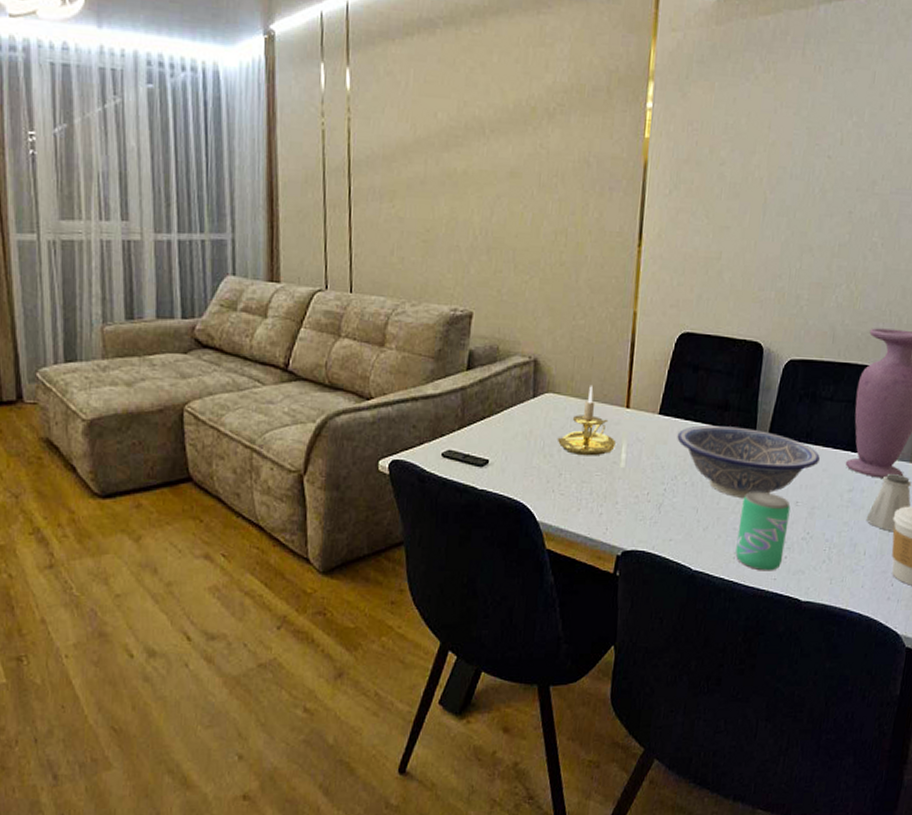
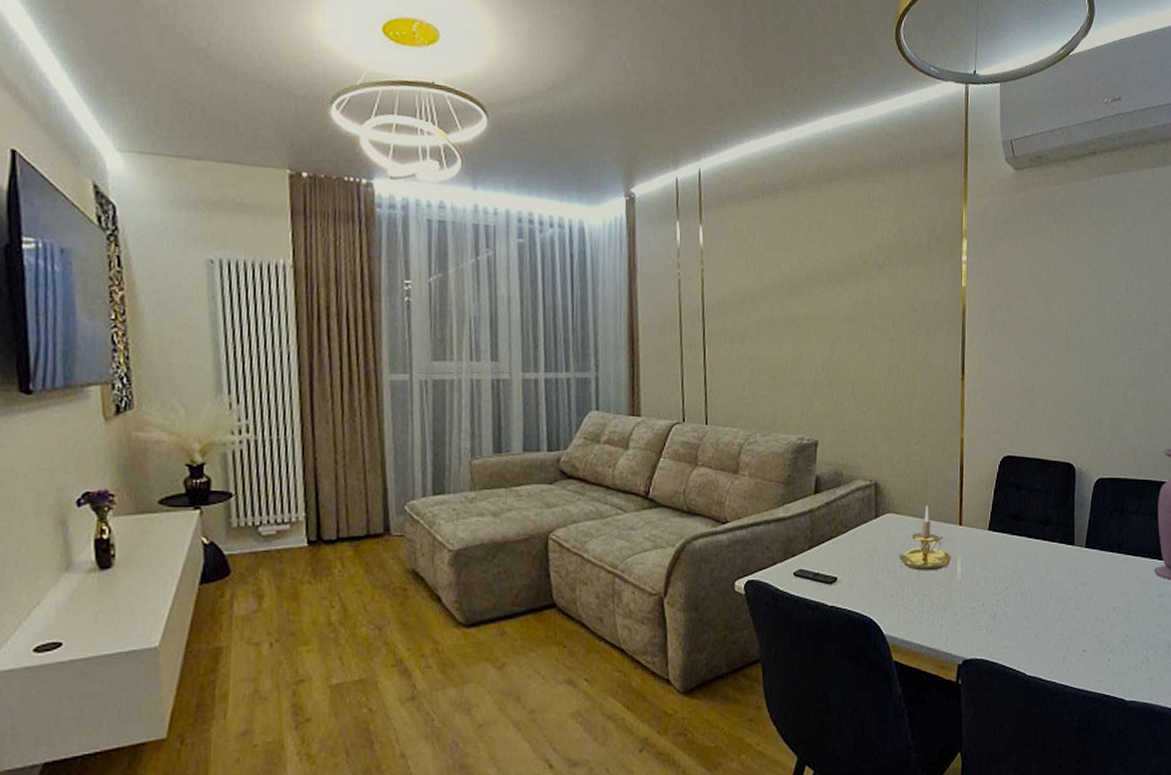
decorative bowl: present [677,425,820,498] -> none [1006,539,1131,605]
beverage can: present [735,492,790,571] -> none [1064,599,1110,674]

